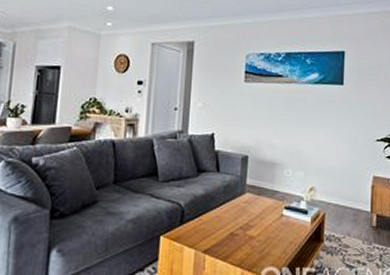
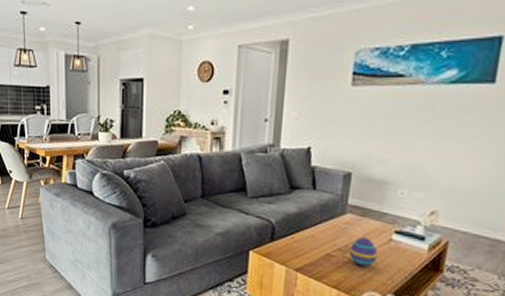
decorative egg: none [249,214,273,242] -> present [349,237,378,267]

